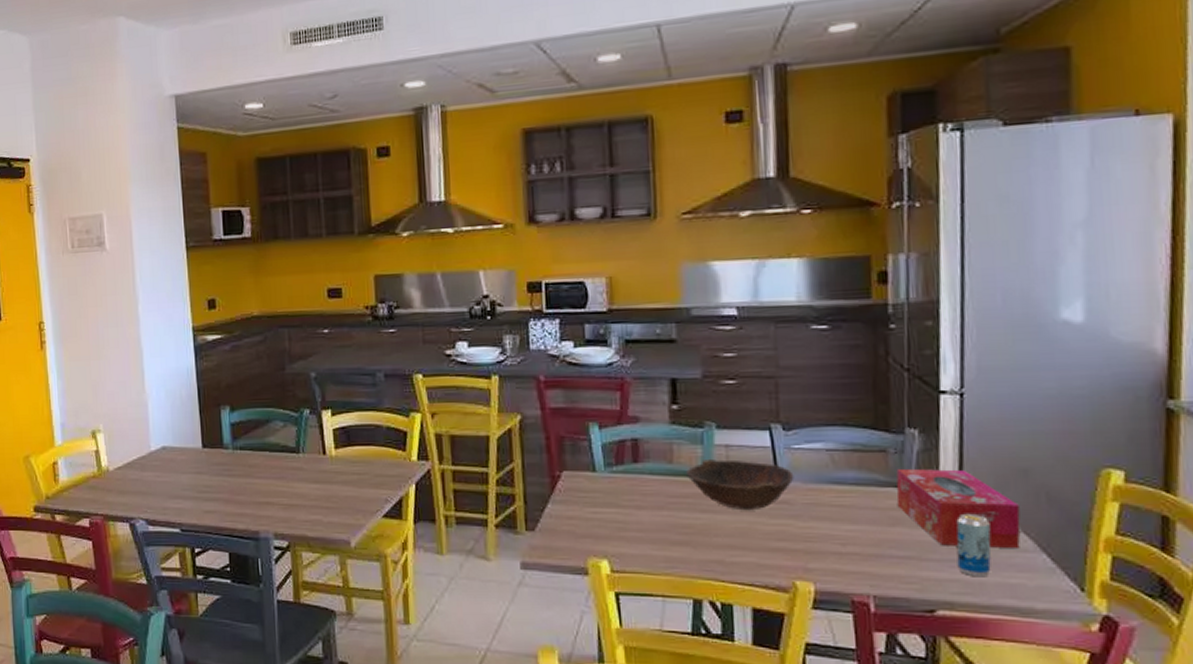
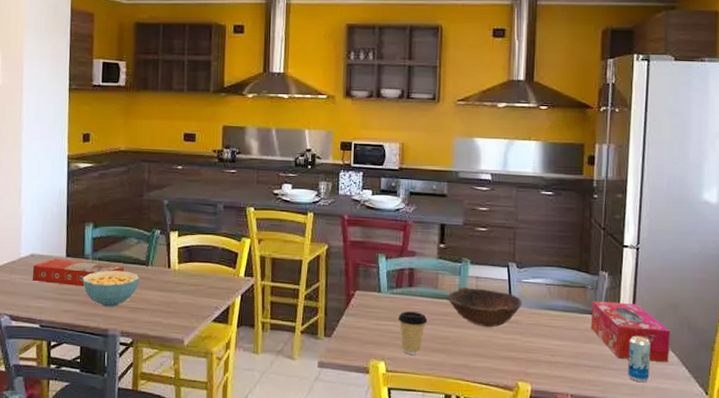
macaroni box: none [165,450,272,483] -> present [32,258,125,287]
cereal bowl: none [224,461,290,504] -> present [82,270,139,307]
coffee cup: none [622,494,662,549] -> present [398,311,428,355]

